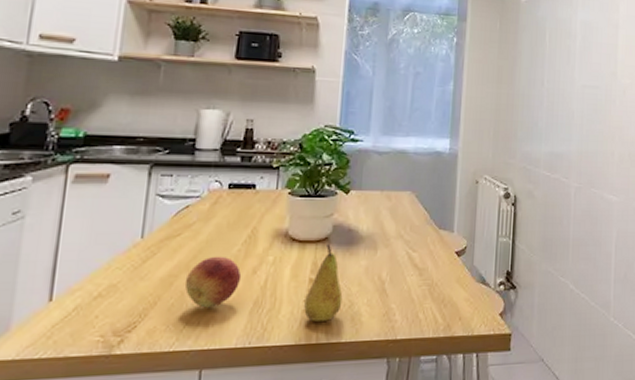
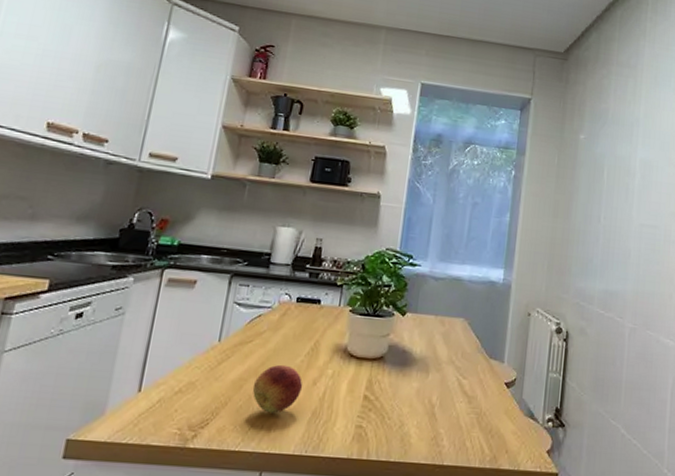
fruit: present [304,243,343,322] -> none [357,362,394,439]

